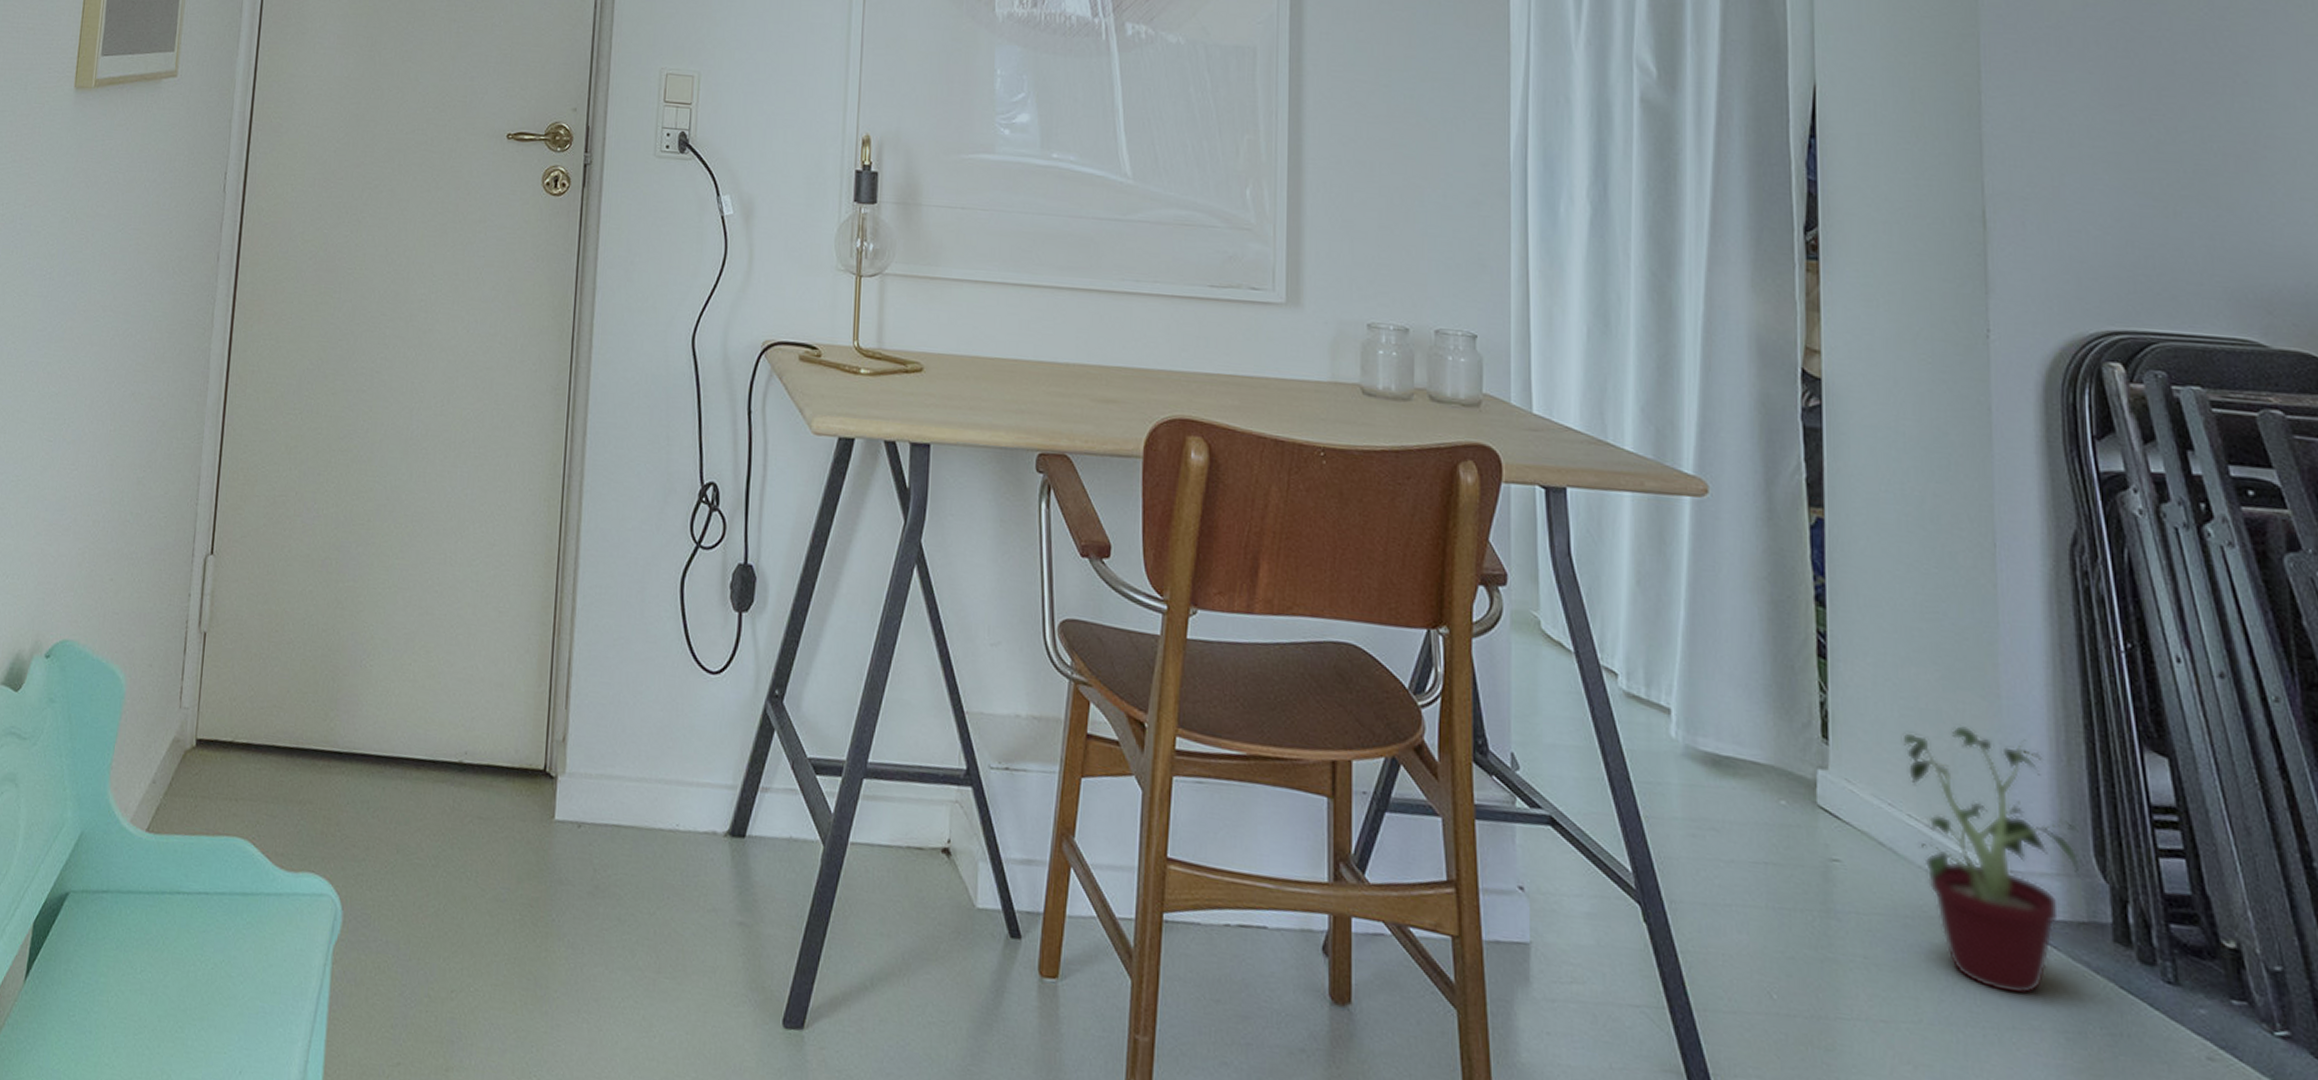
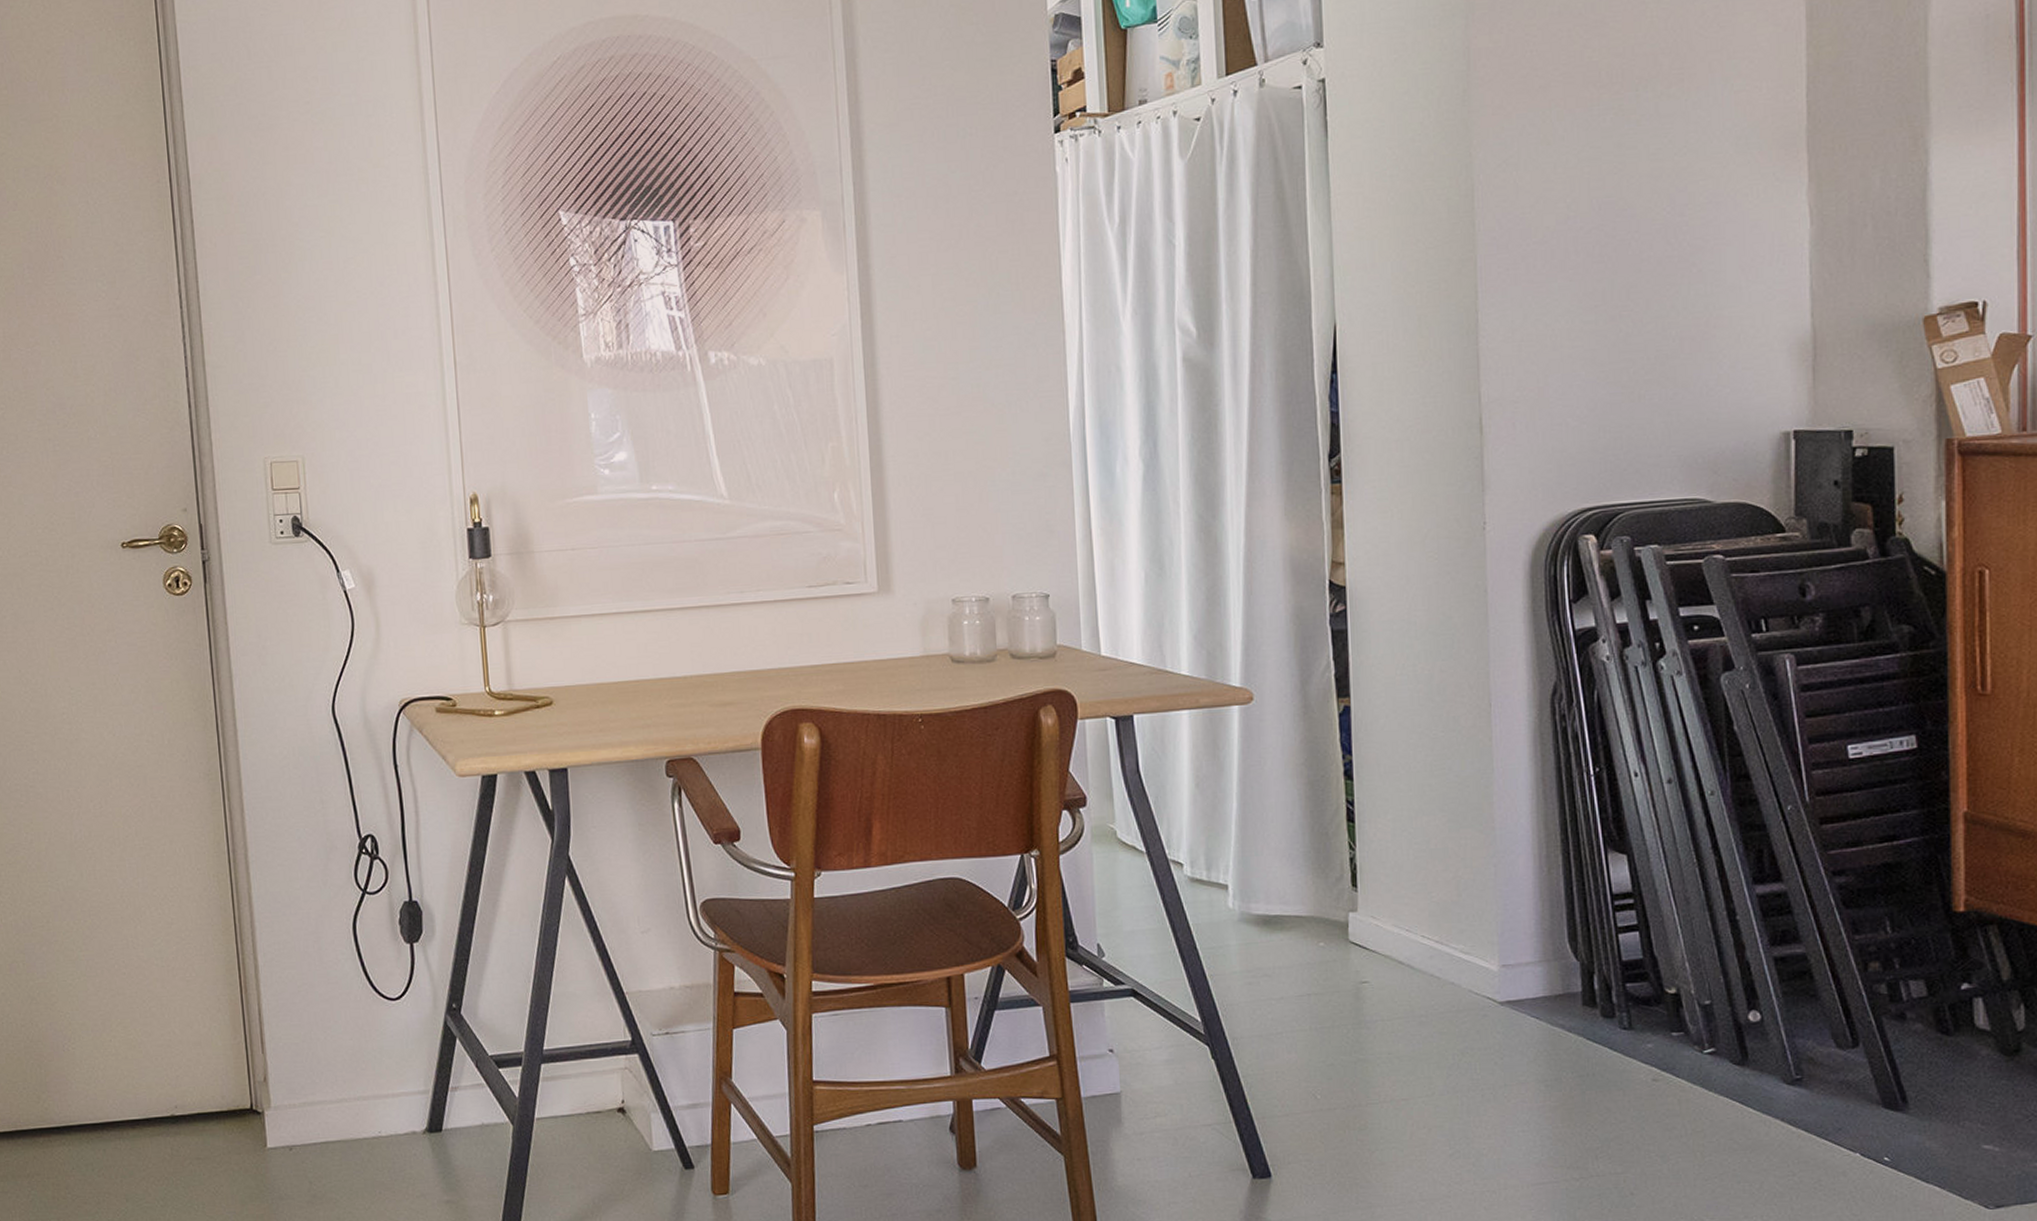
potted plant: present [1902,726,2080,995] -> none [1417,857,1557,1061]

